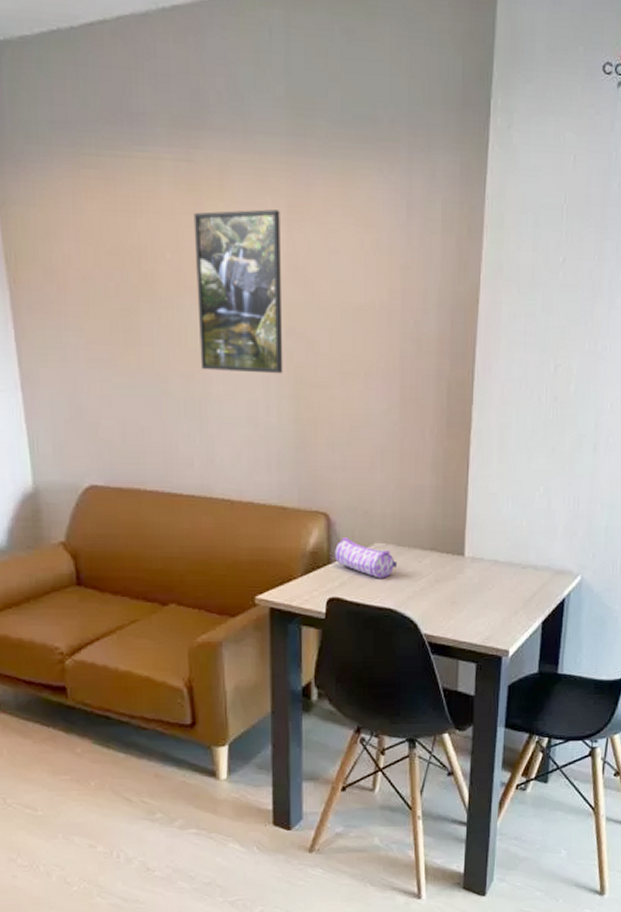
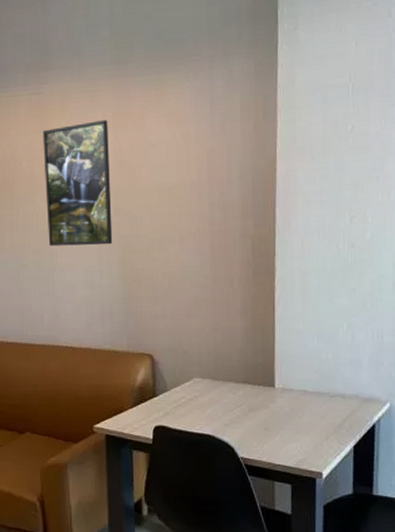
pencil case: present [335,538,397,578] -> none [159,374,213,409]

